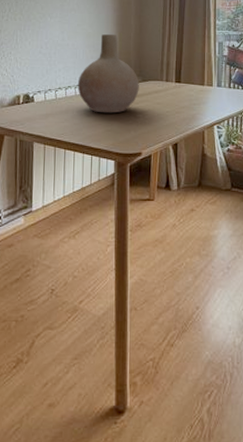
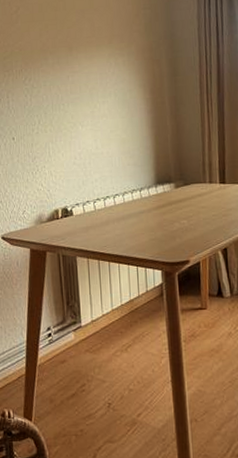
vase: present [77,33,139,113] -> none [116,137,181,222]

